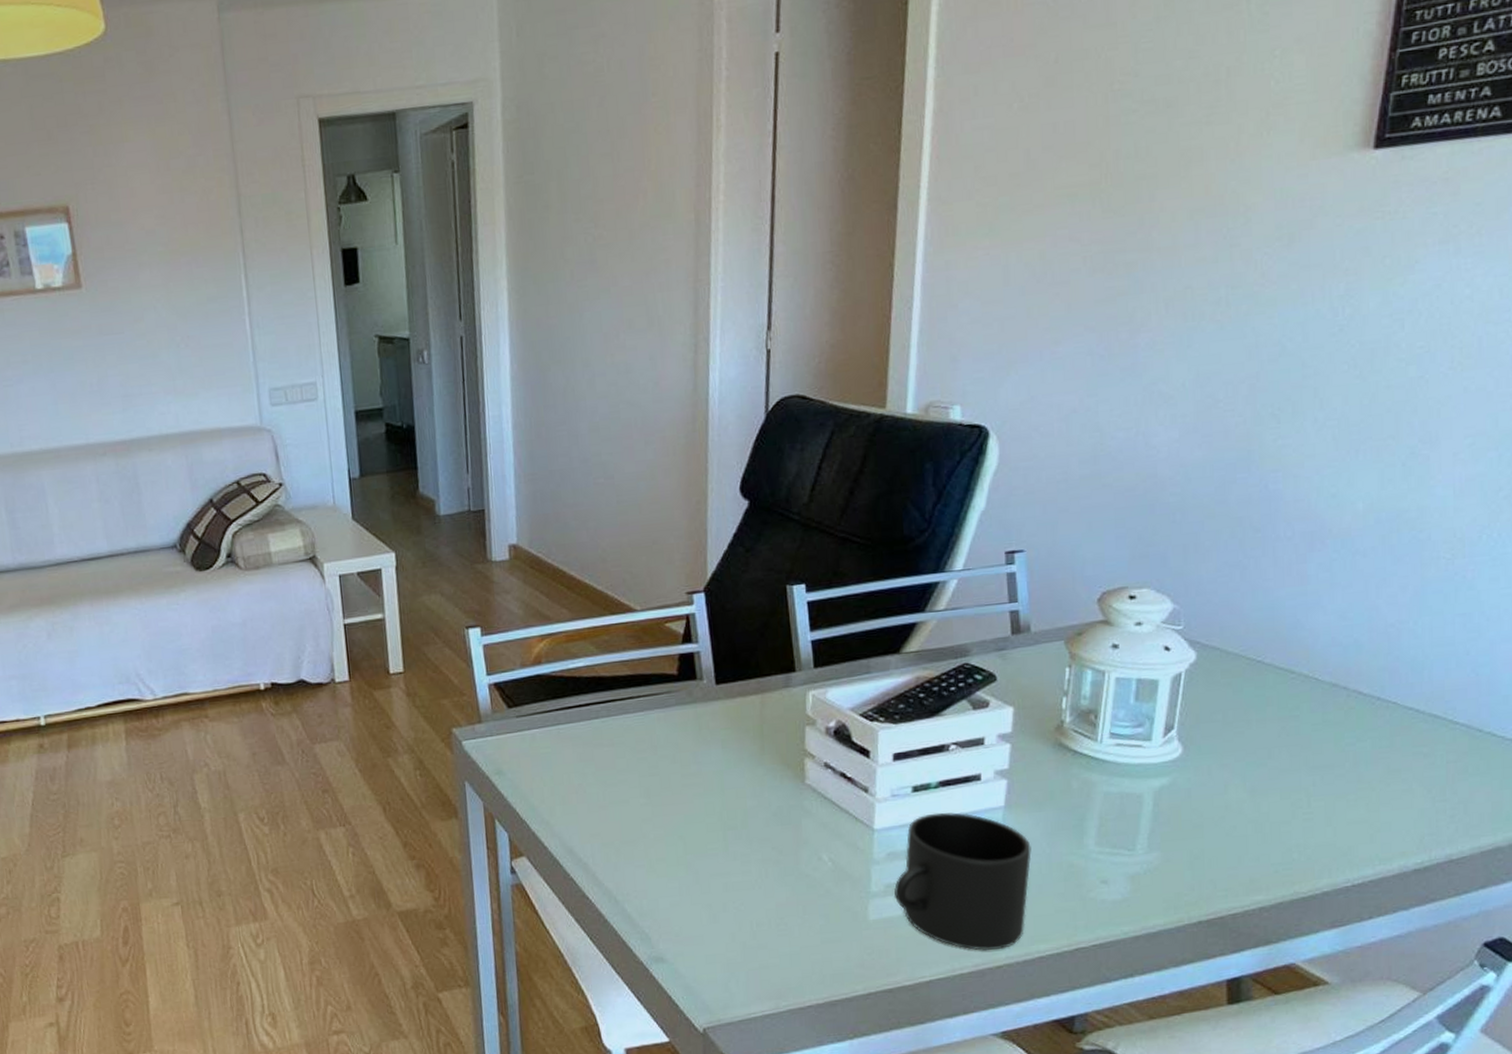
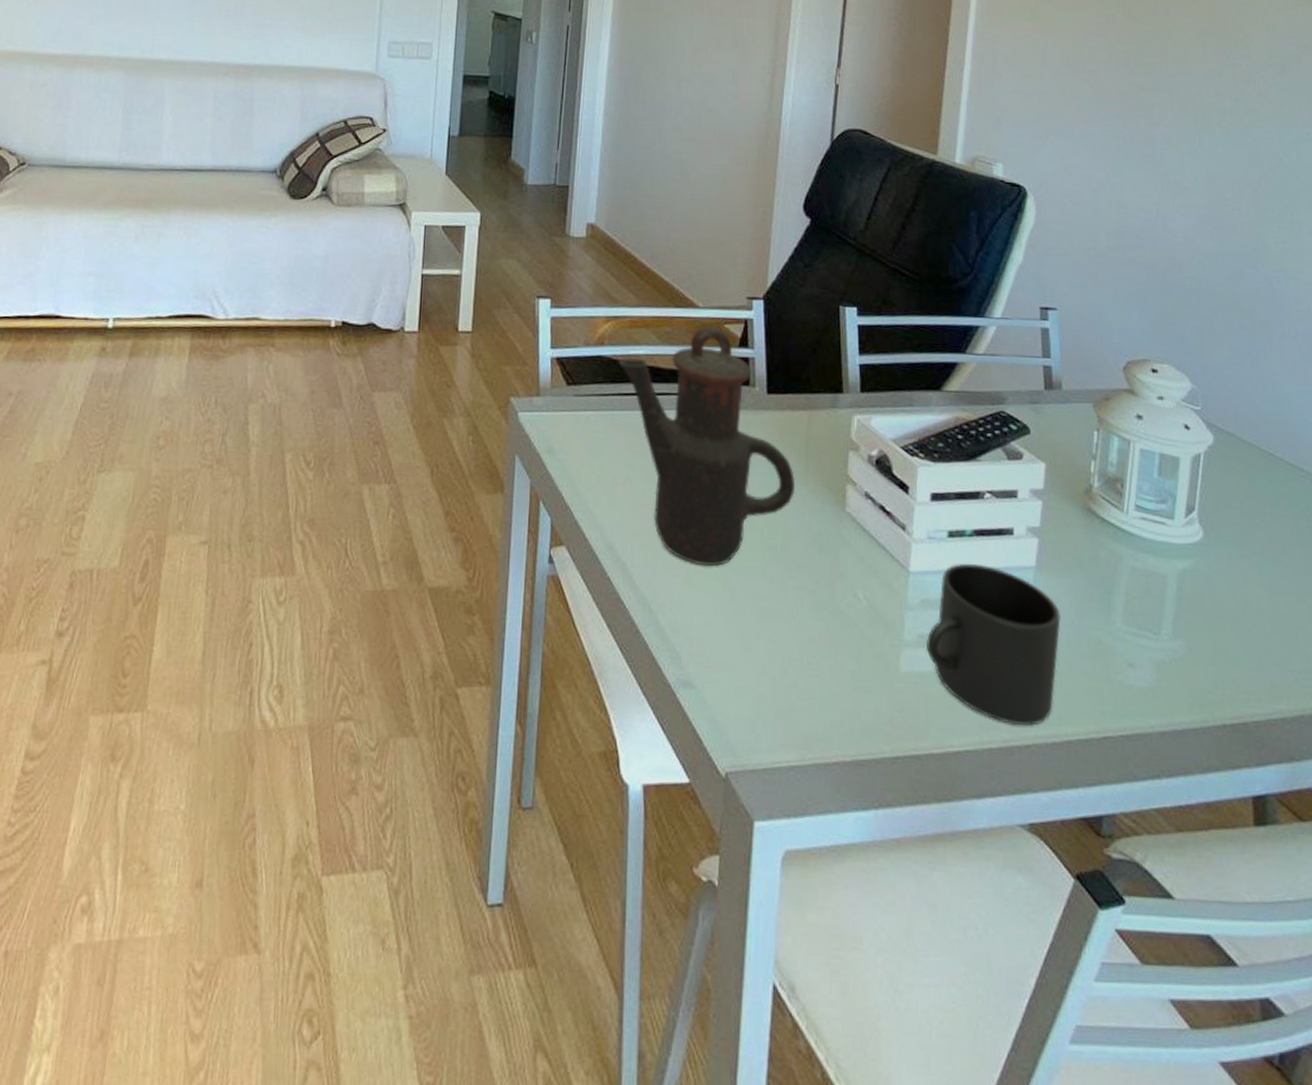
teapot: none [558,626,752,855] -> present [618,325,795,567]

